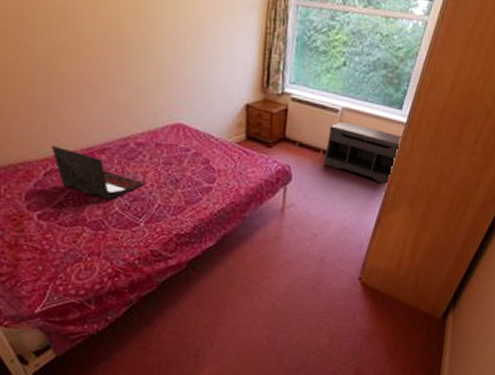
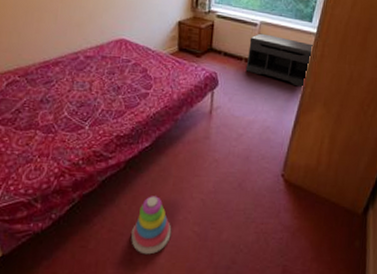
laptop: present [51,146,144,200] -> none [14,60,90,106]
stacking toy: none [196,298,239,357] -> present [131,196,172,255]

